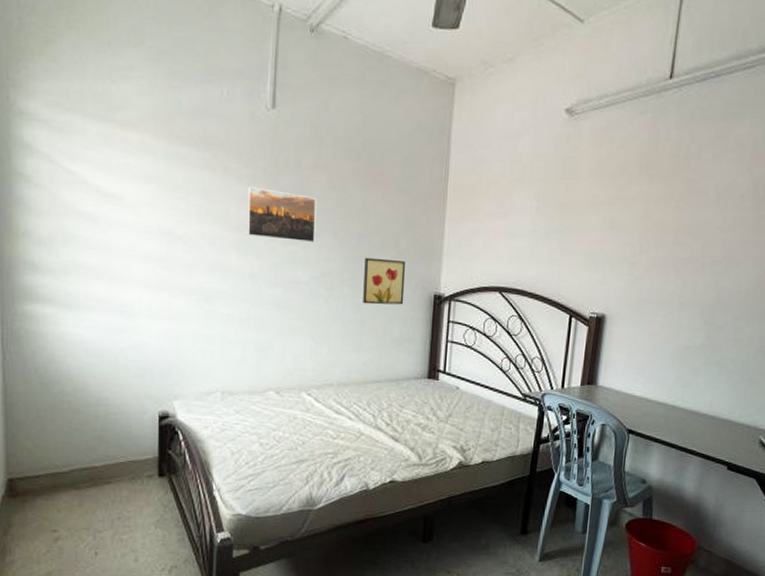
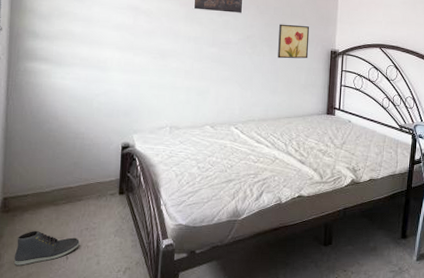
sneaker: none [29,520,111,562] -> present [14,231,80,266]

